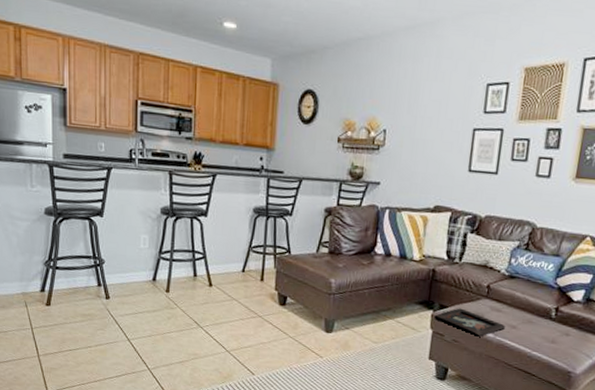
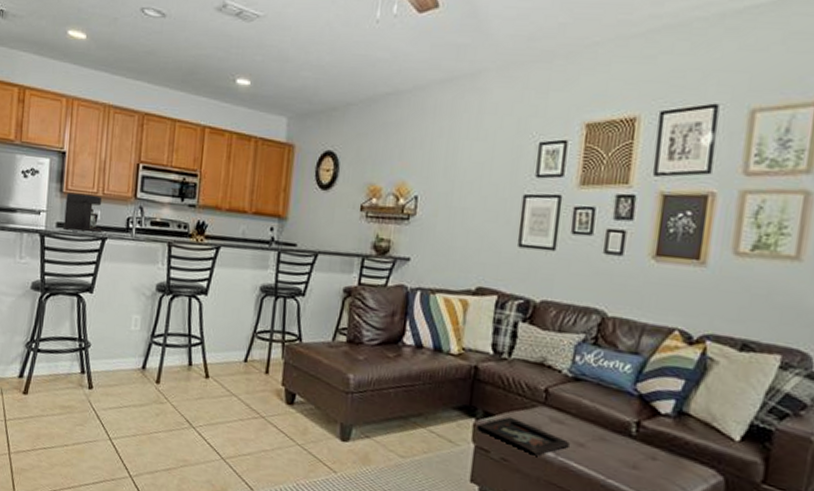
coffee maker: none [69,126,108,164] -> present [62,192,103,233]

